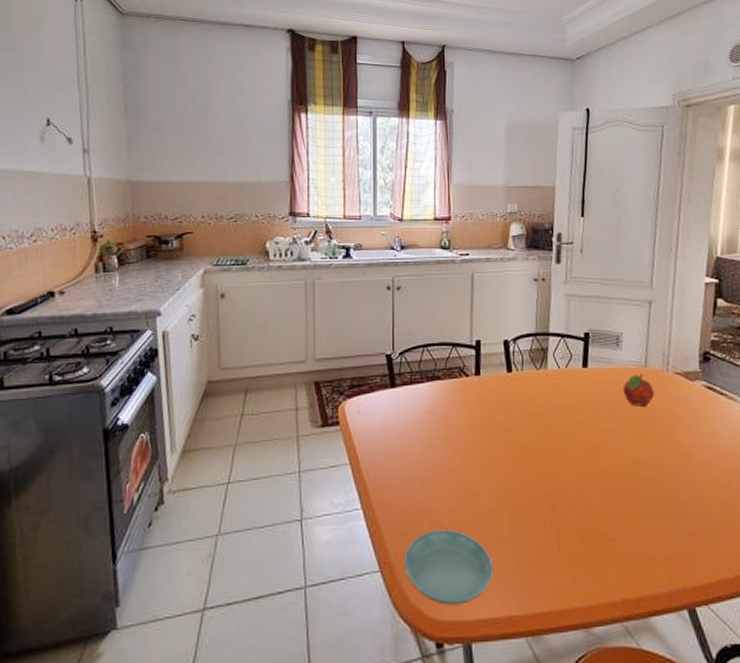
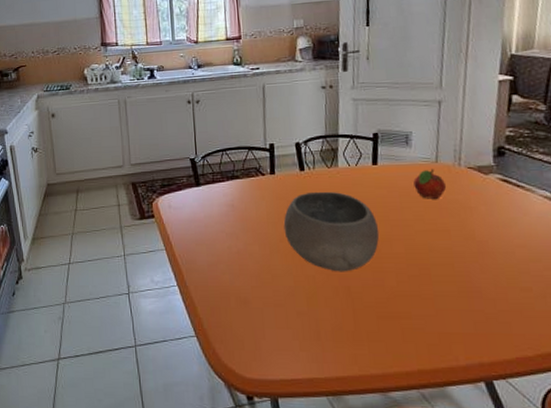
saucer: present [404,530,493,605] -> none [215,304,295,366]
bowl: none [487,396,588,489] -> present [283,191,380,272]

